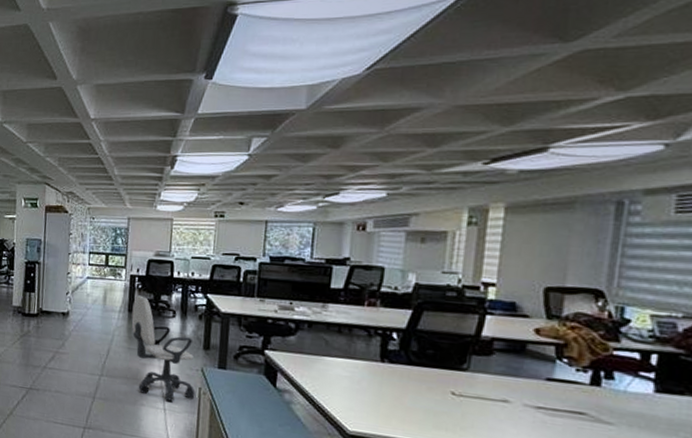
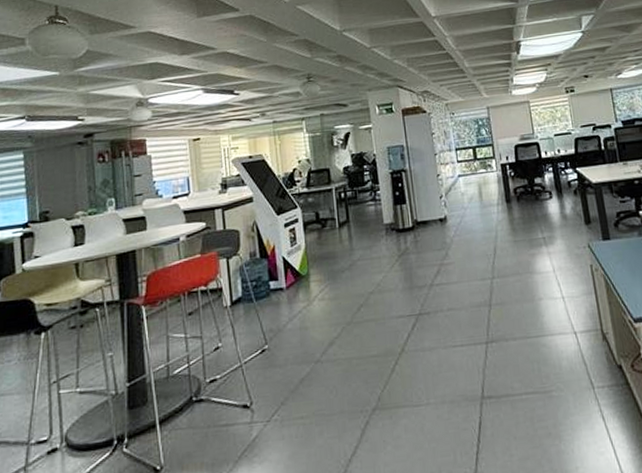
office chair: present [131,295,195,403] -> none [509,183,589,289]

